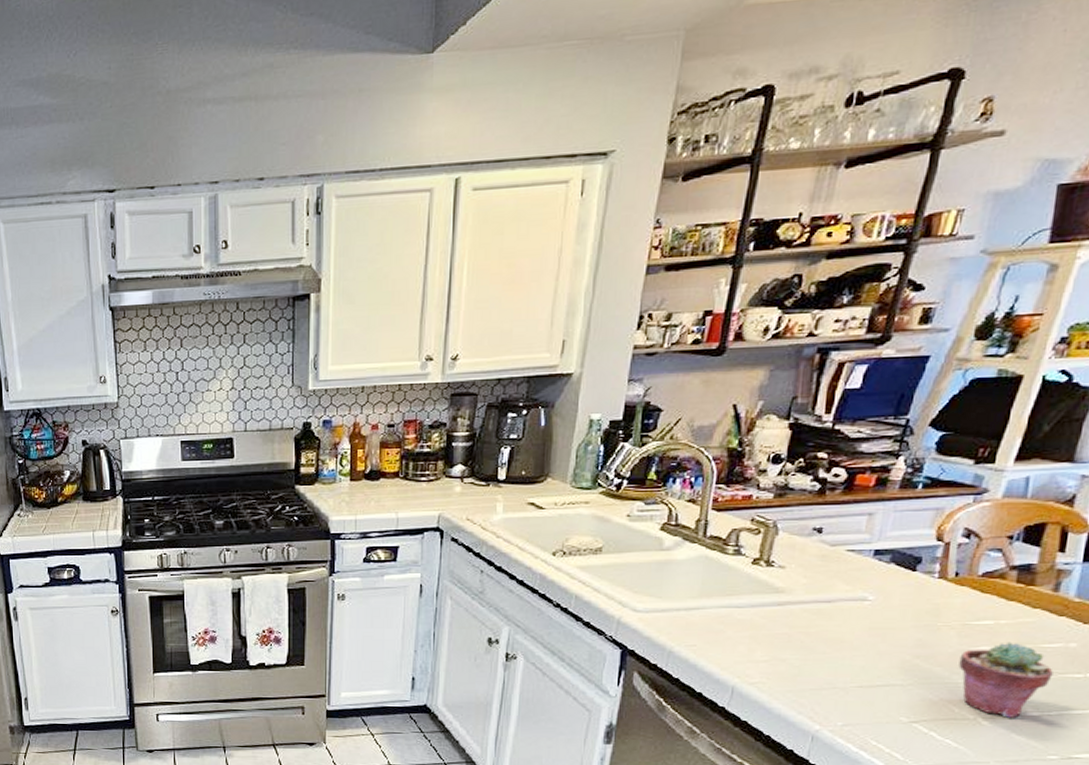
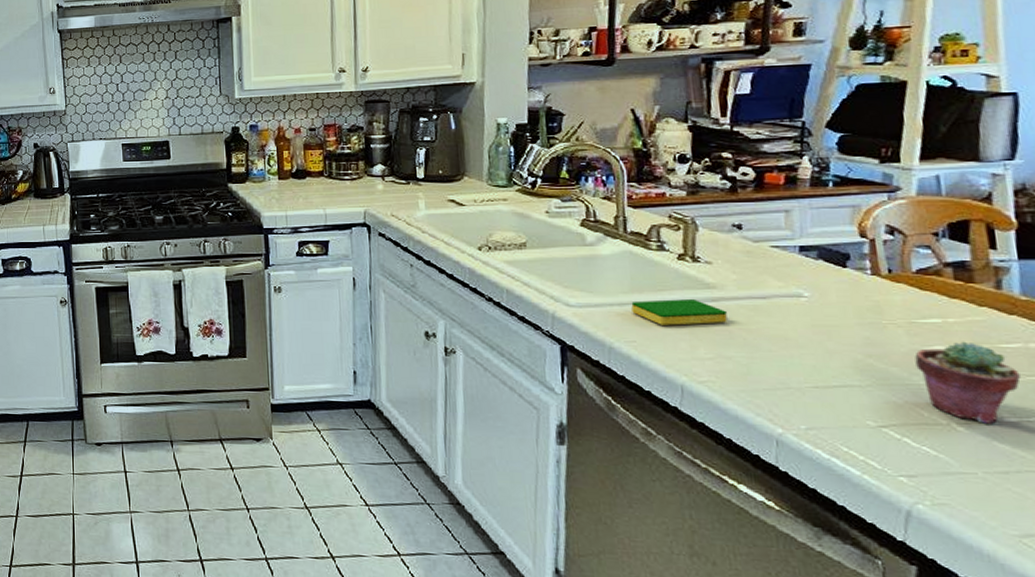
dish sponge: none [697,604,790,630] -> present [631,299,728,326]

